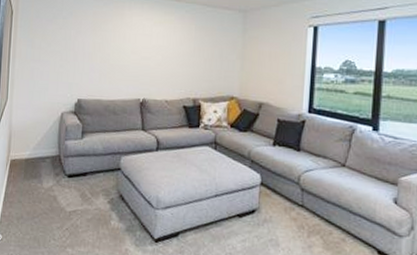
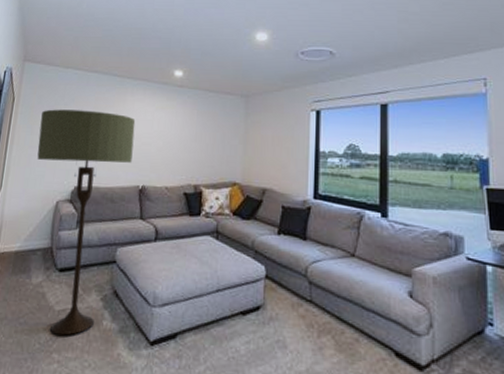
floor lamp: none [39,23,134,233] -> present [37,109,136,336]

